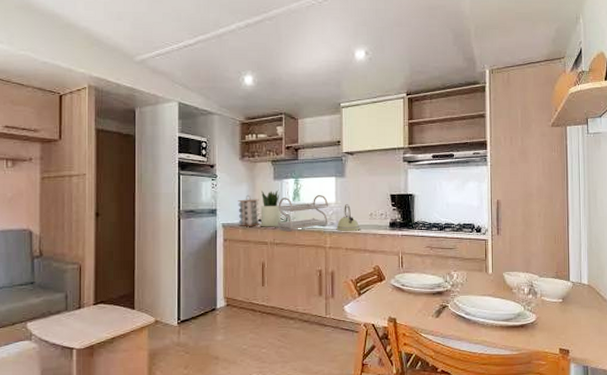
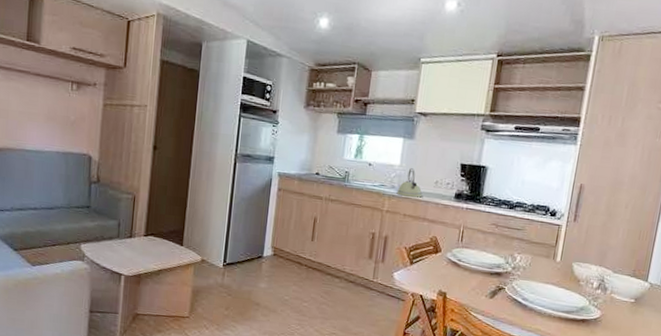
spice rack: present [238,194,259,227] -> none [295,145,319,180]
planter: present [259,191,283,227] -> none [316,143,342,183]
dish rack: present [277,195,329,232] -> none [335,153,393,190]

